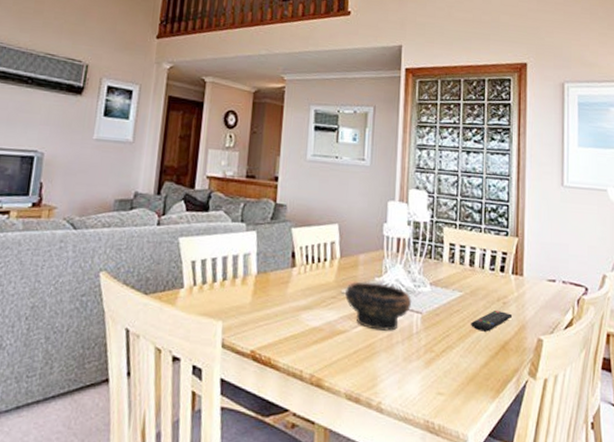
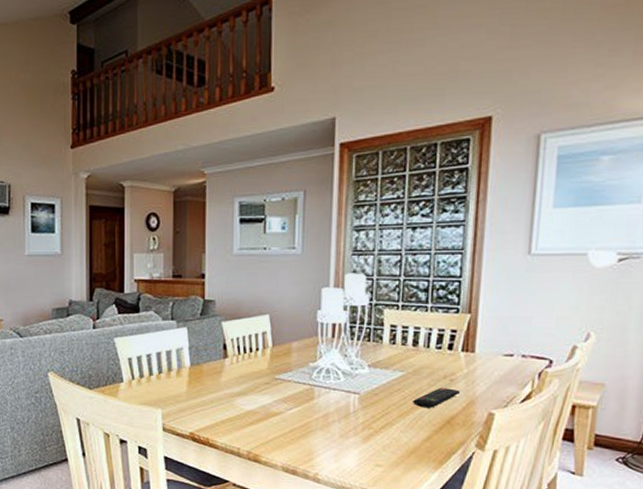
bowl: present [345,281,411,331] -> none [279,367,348,411]

